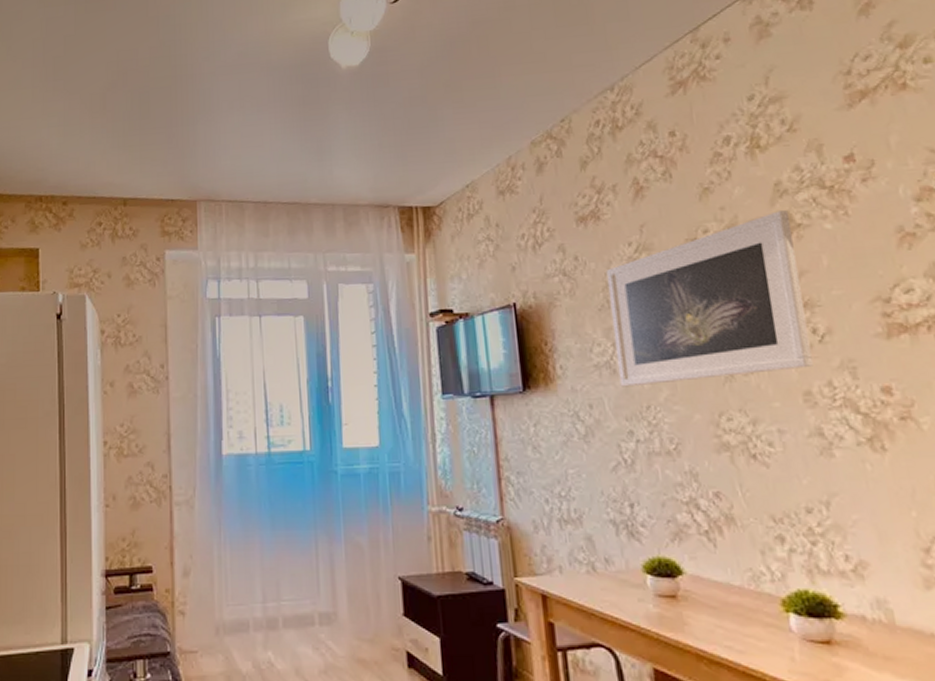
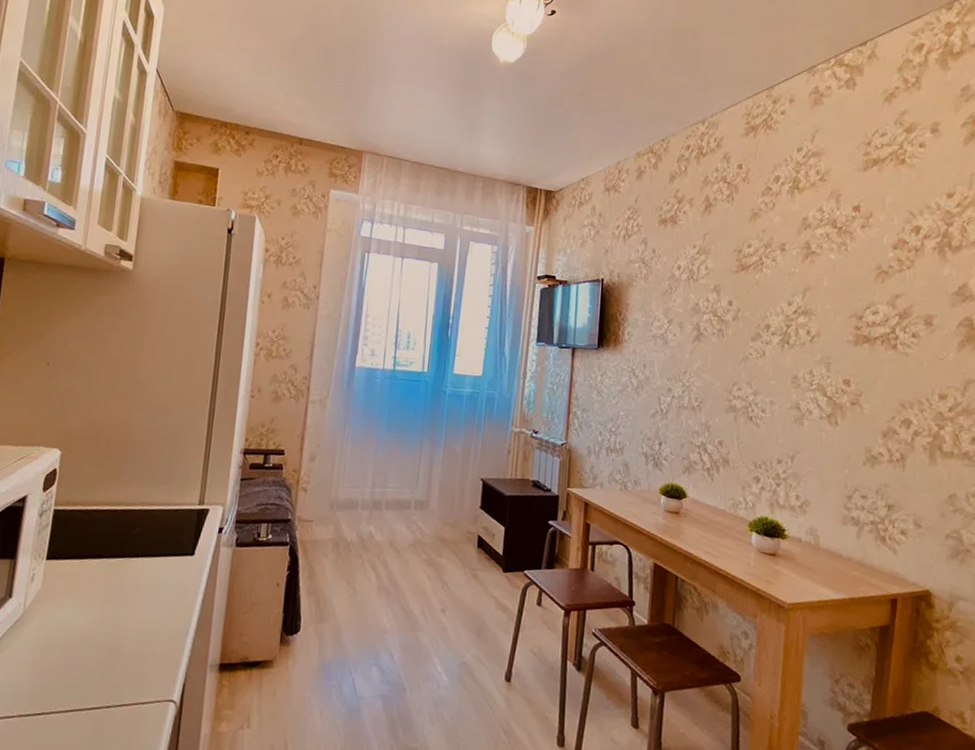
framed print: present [606,210,813,387] -> none [668,239,808,359]

